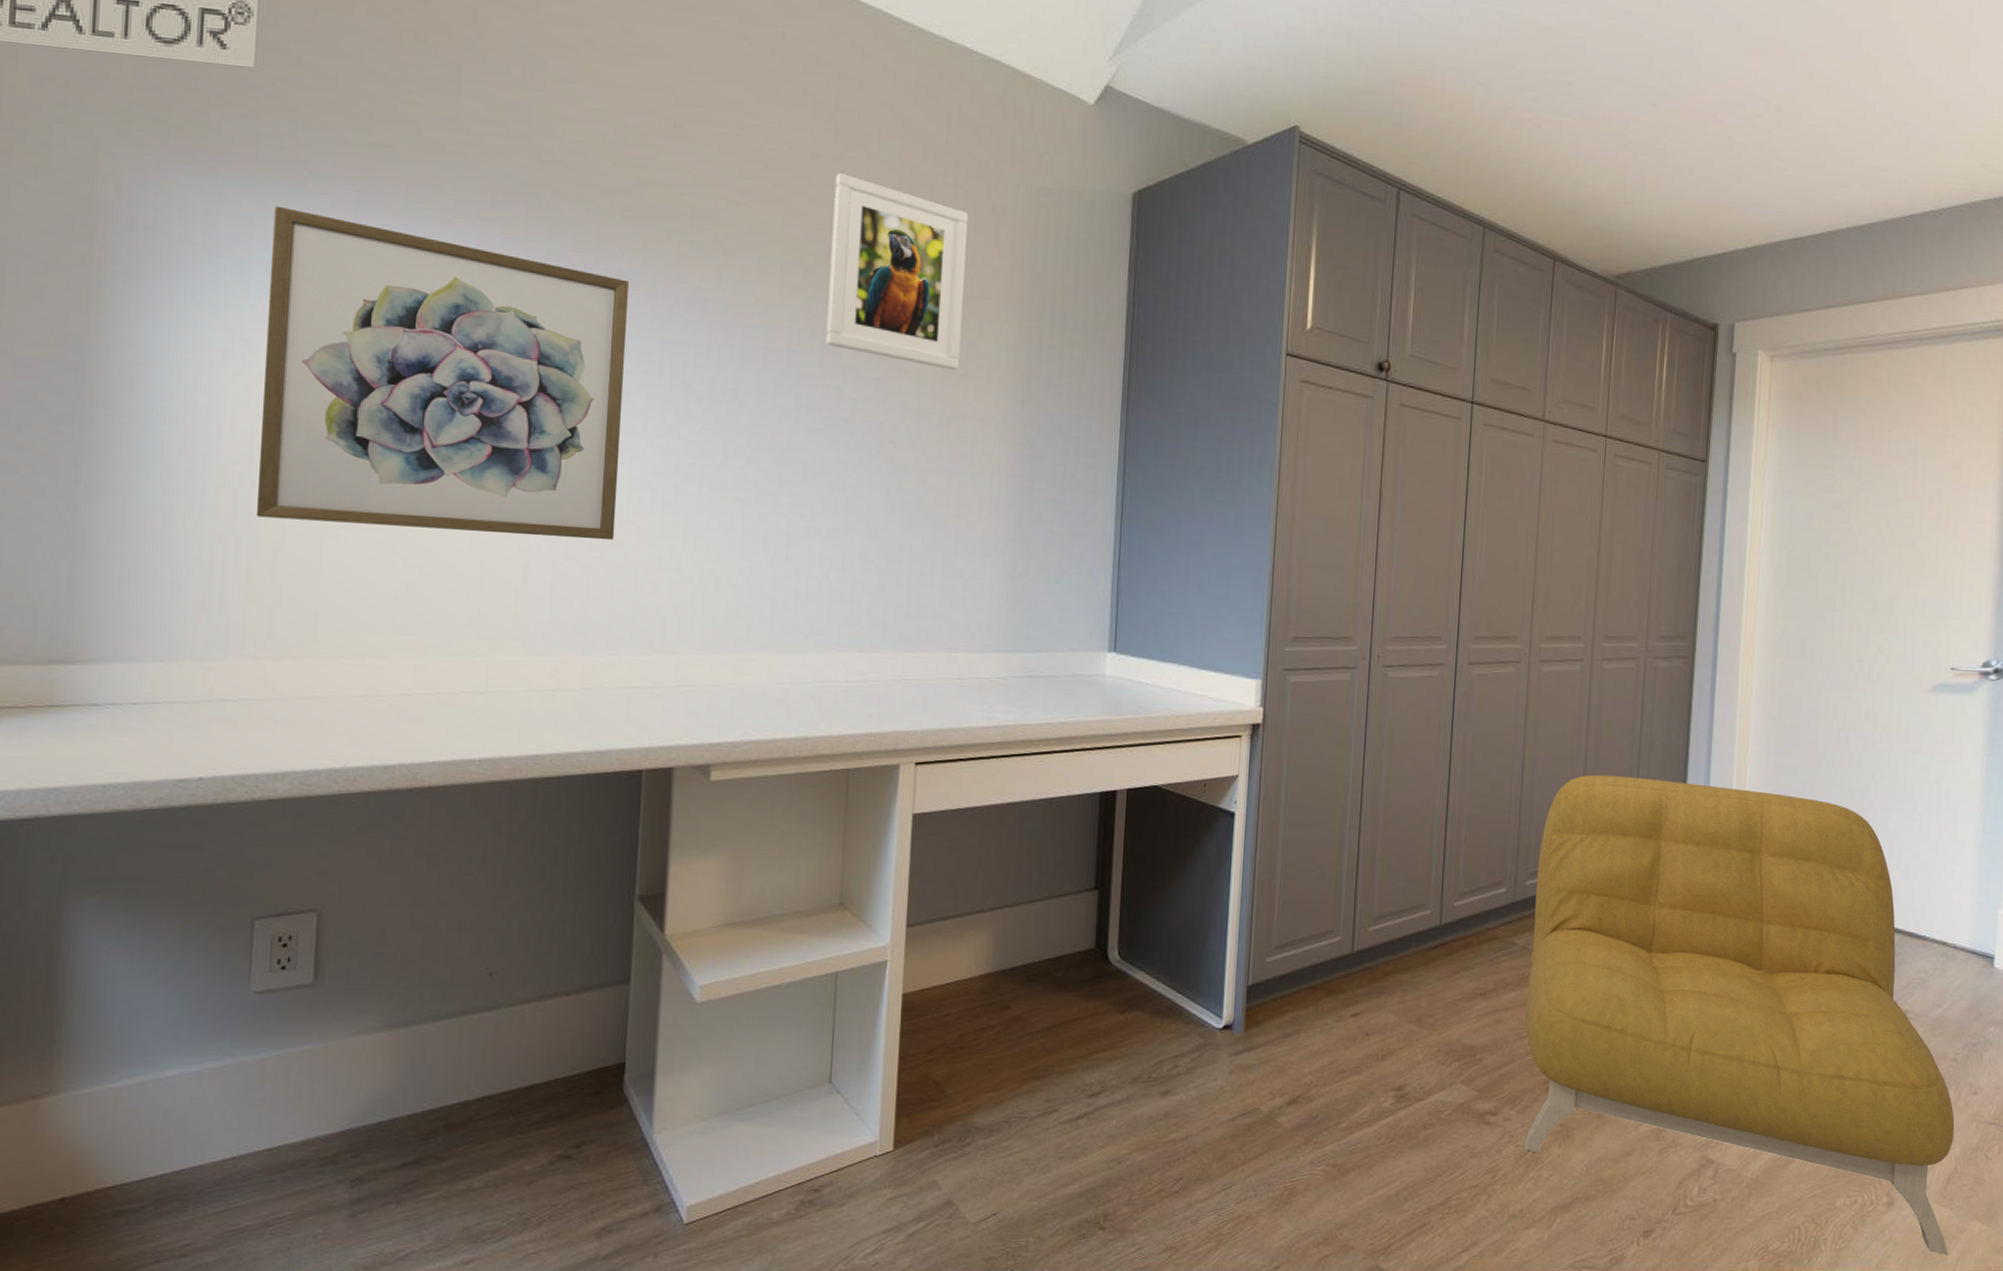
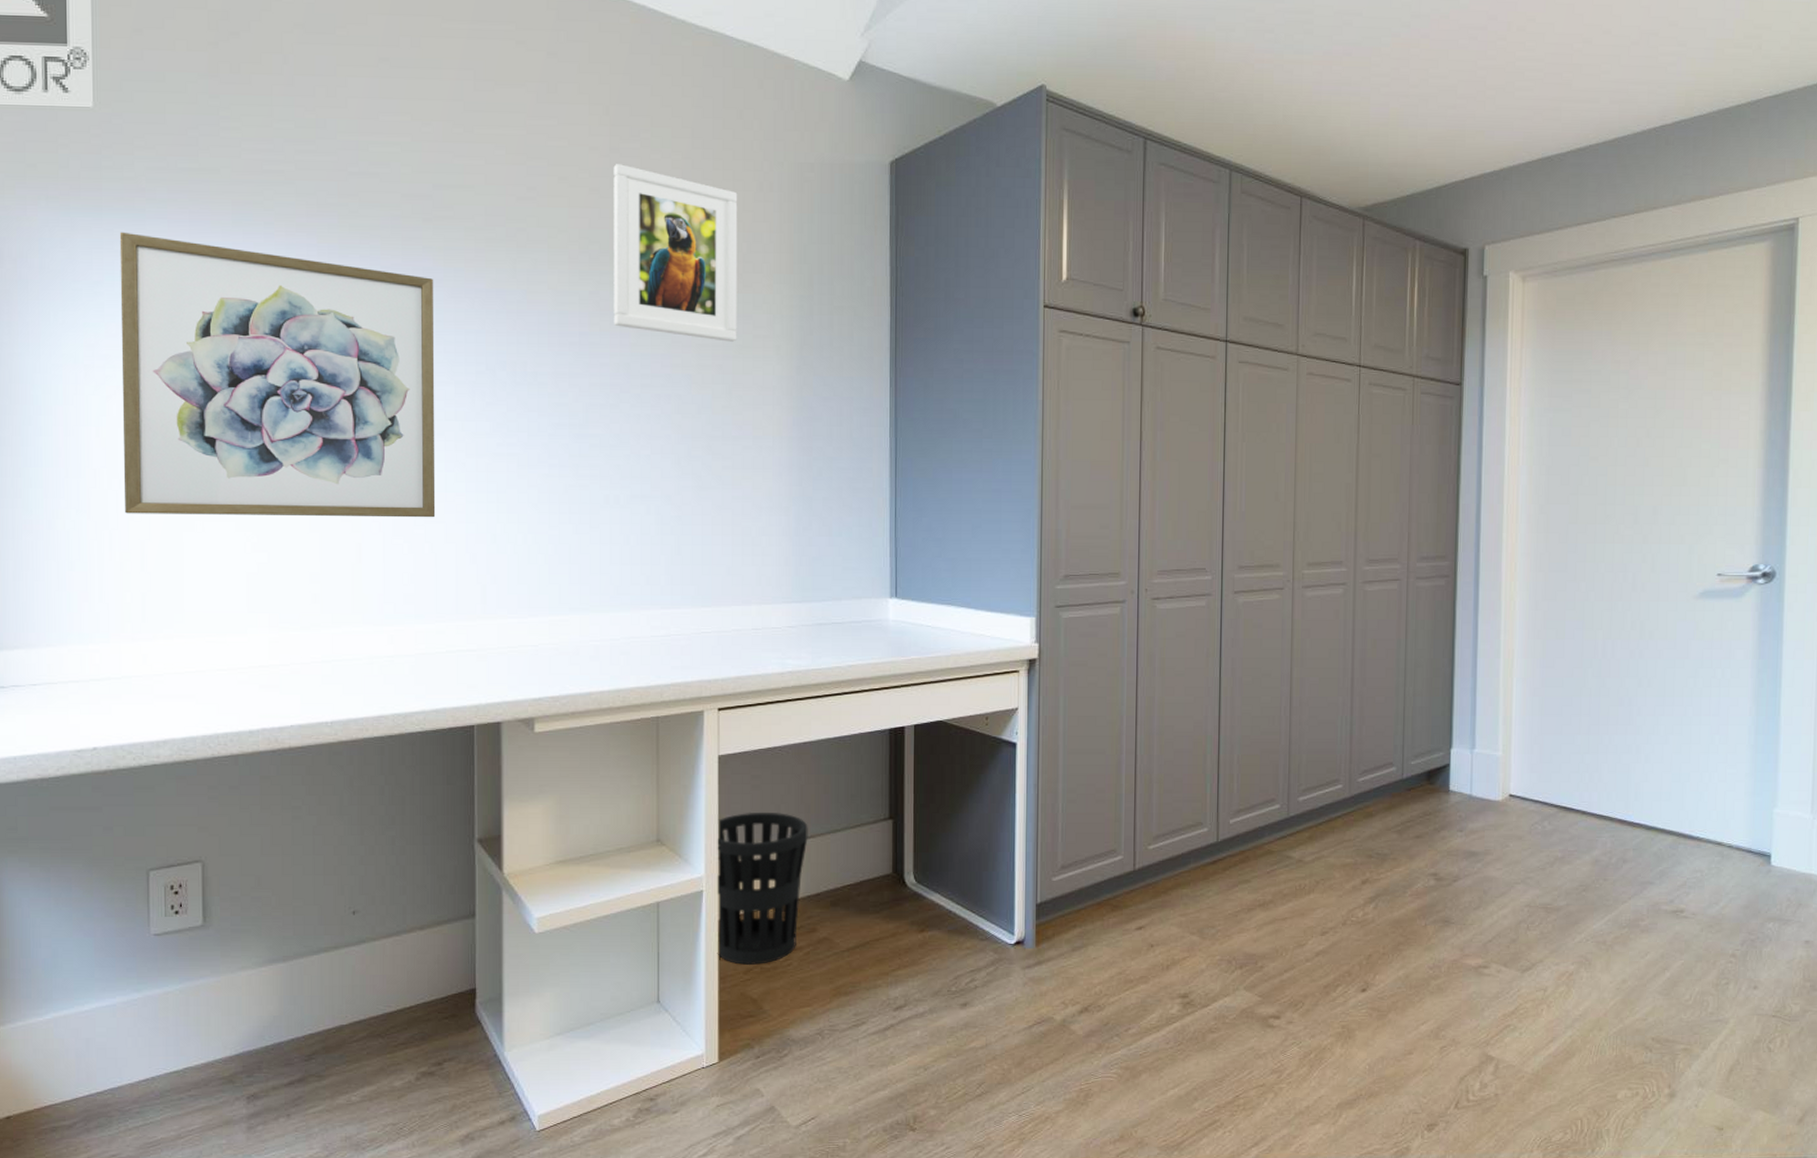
wastebasket: none [898,876,1007,1044] -> present [717,812,808,965]
armchair: present [1525,774,1955,1256] -> none [1303,693,1735,1144]

